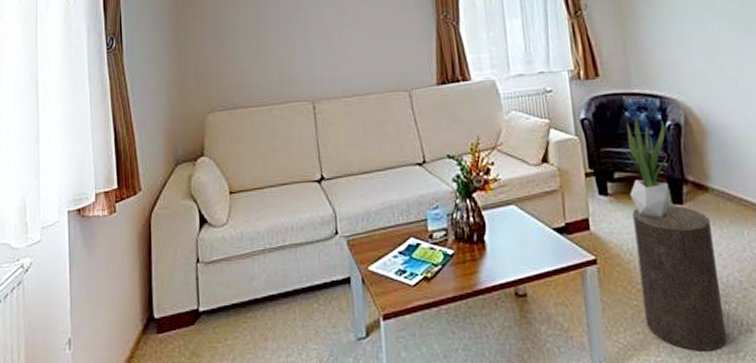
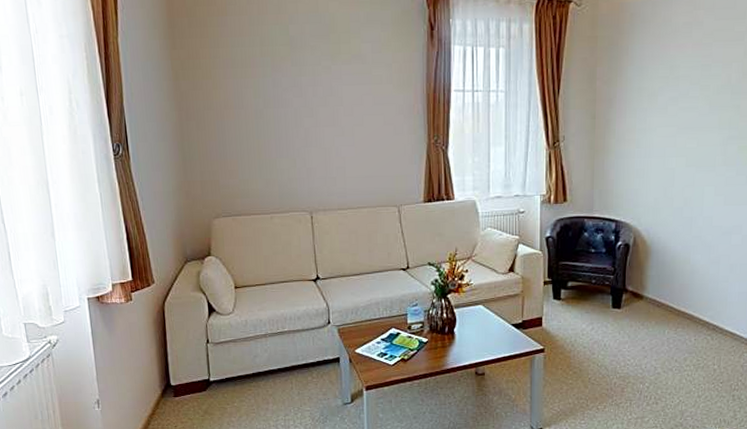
potted plant: present [624,117,671,217] -> none [579,237,616,318]
stool: present [632,204,727,351] -> none [576,308,640,417]

